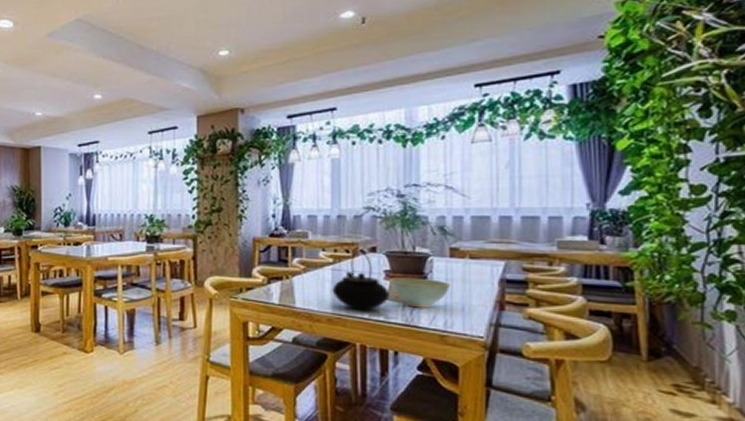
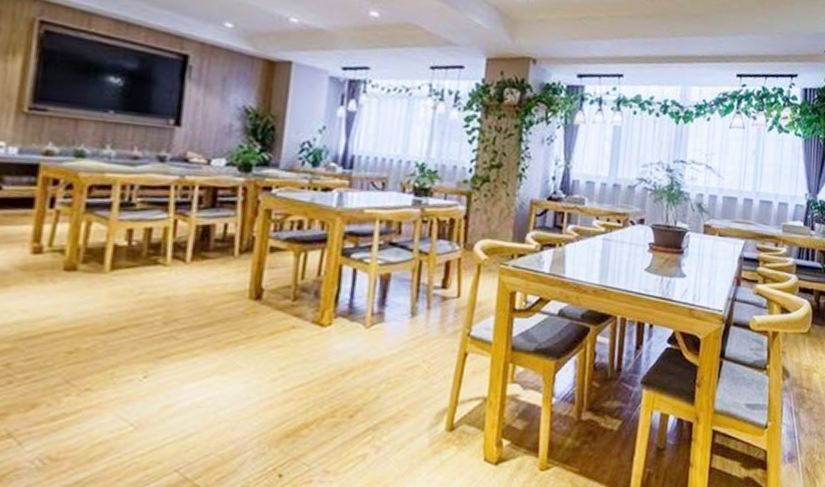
teapot: present [332,250,390,311] -> none [601,221,652,283]
bowl: present [390,278,451,308] -> none [652,251,702,282]

